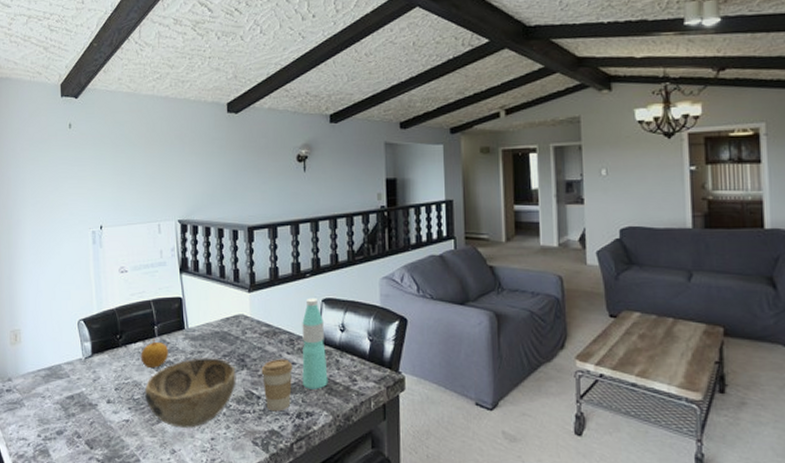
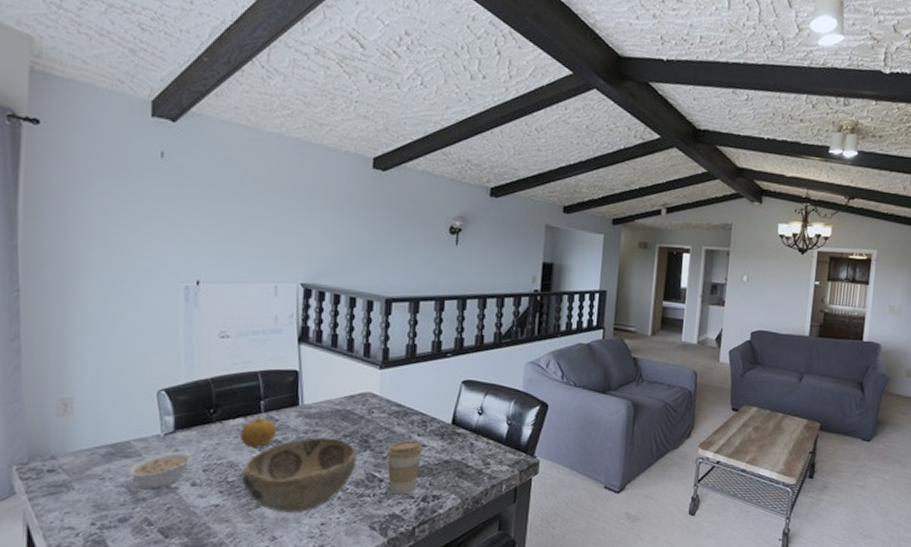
legume: none [60,369,116,406] -> present [127,448,206,490]
water bottle: present [302,298,328,389] -> none [432,378,461,473]

